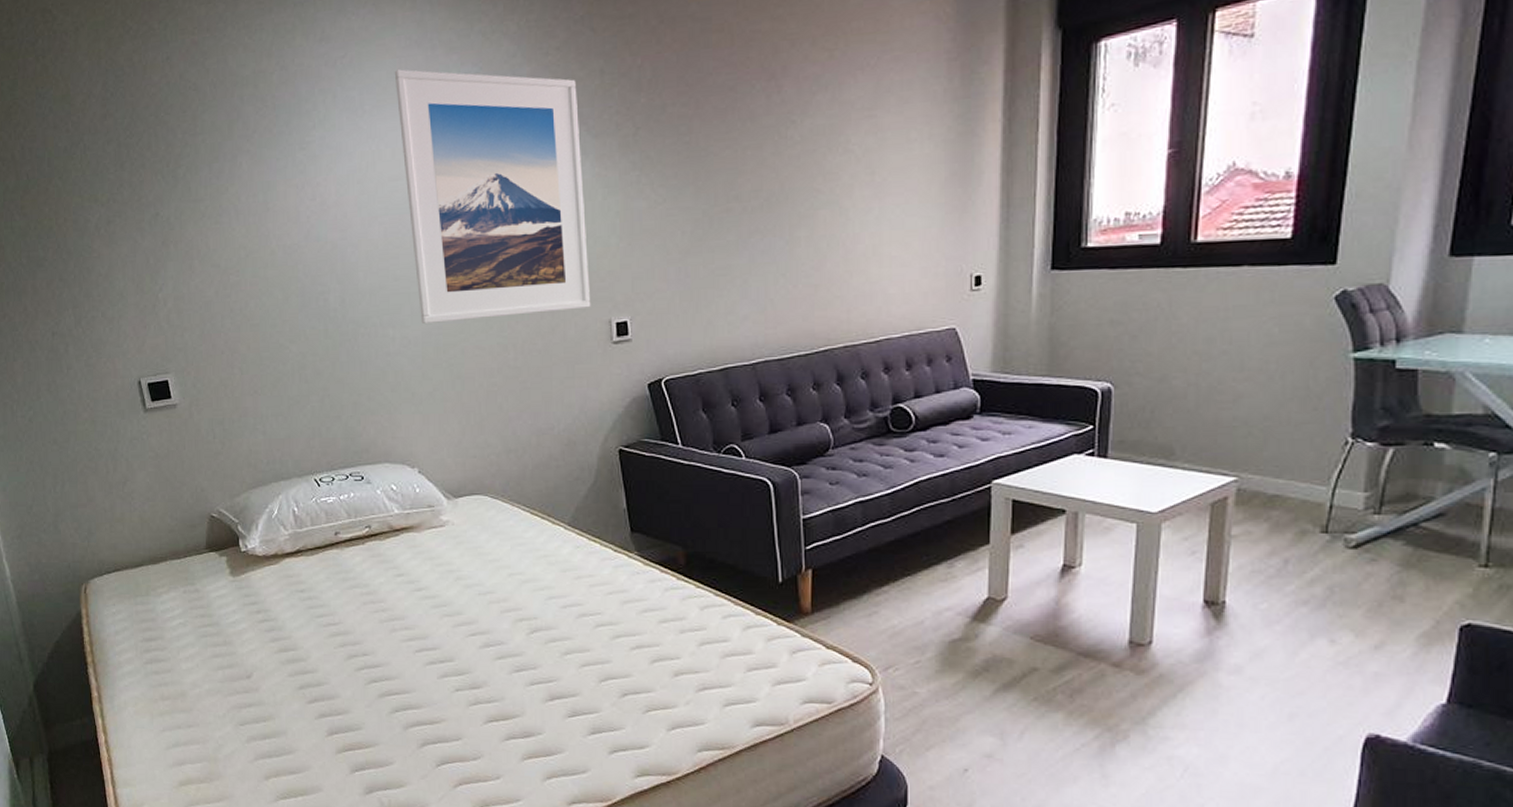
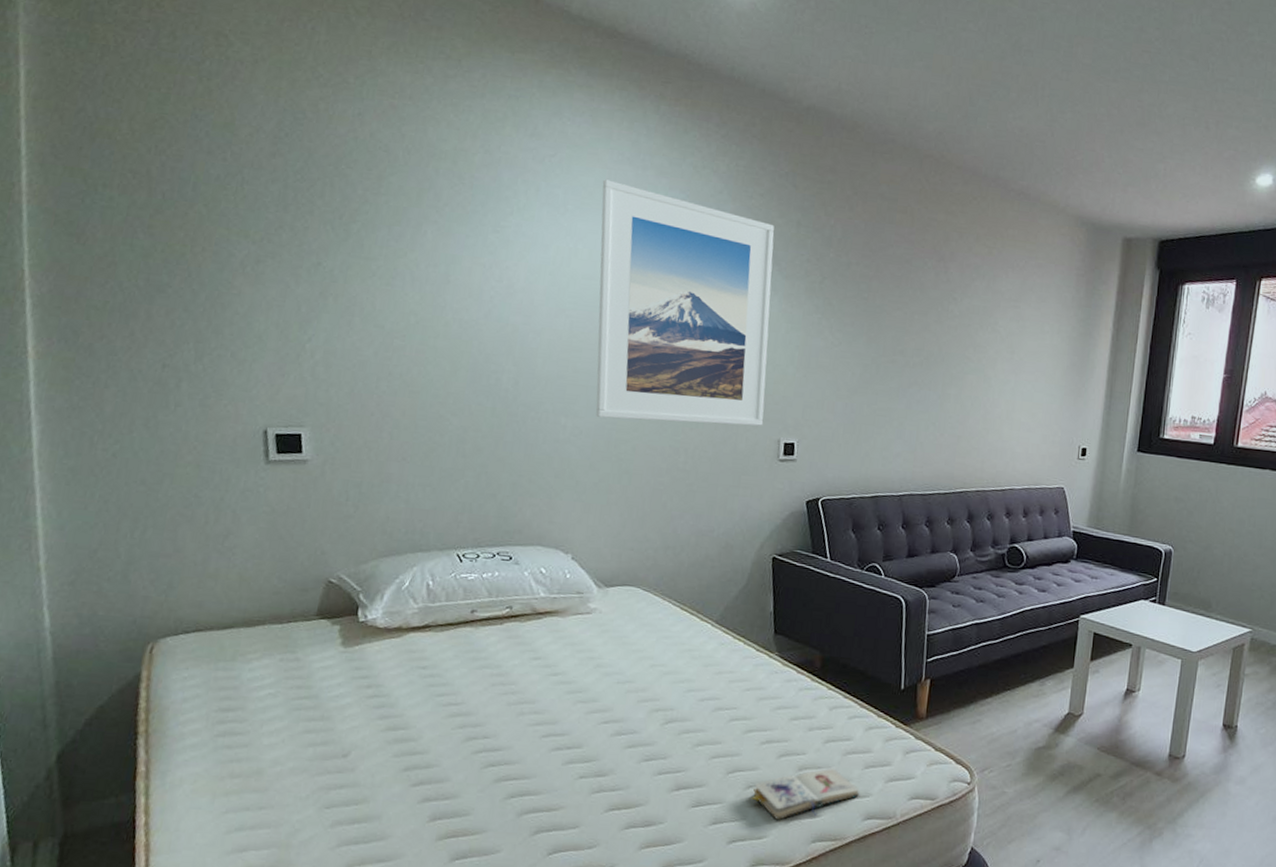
paperback book: none [626,672,744,728] -> present [750,768,859,820]

